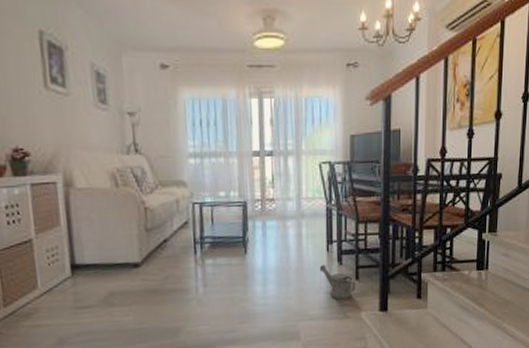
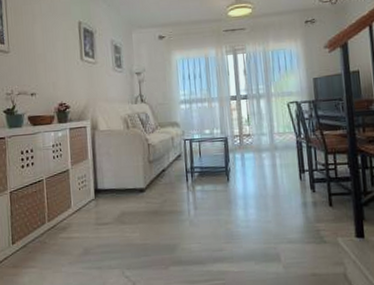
watering can: present [319,265,356,301] -> none [294,192,330,226]

